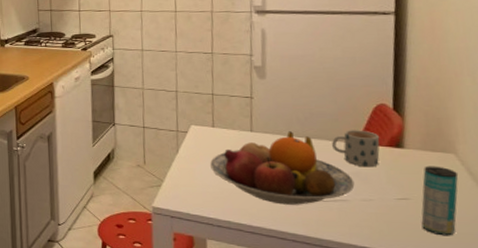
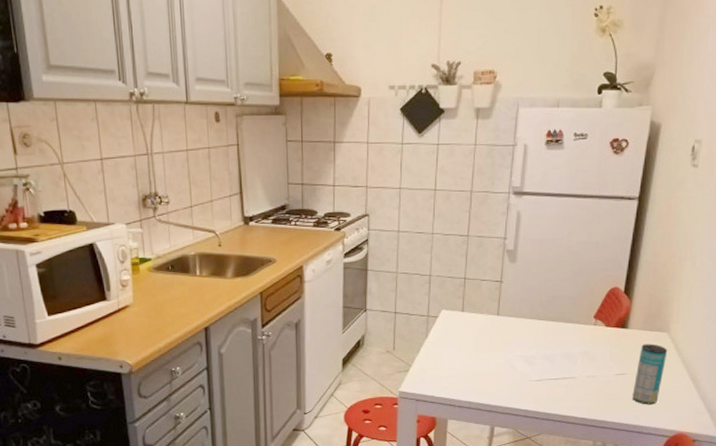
fruit bowl: present [210,131,355,205] -> none [457,314,583,384]
mug: present [332,130,380,168] -> none [568,312,610,347]

